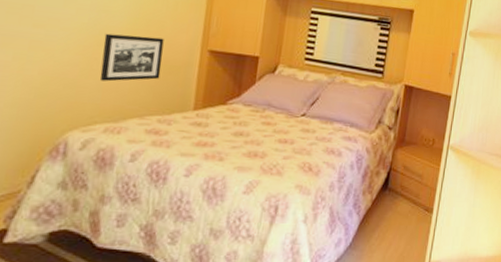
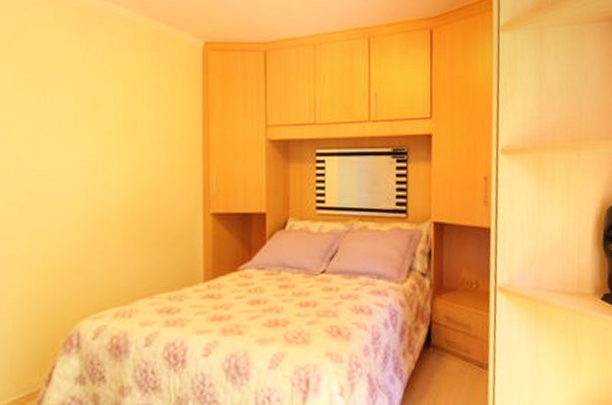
picture frame: present [99,33,164,82] -> none [103,207,165,262]

